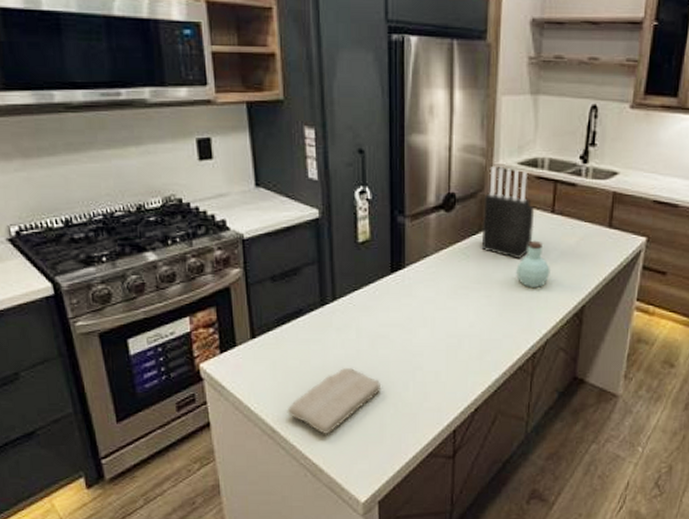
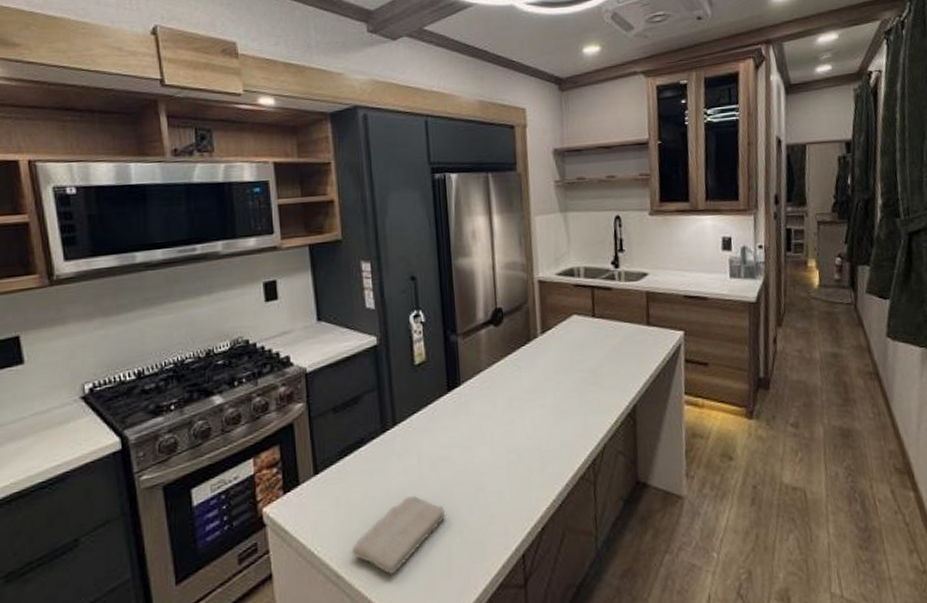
knife block: present [481,165,535,260] -> none [528,279,578,366]
jar: present [516,240,550,287] -> none [566,345,599,392]

